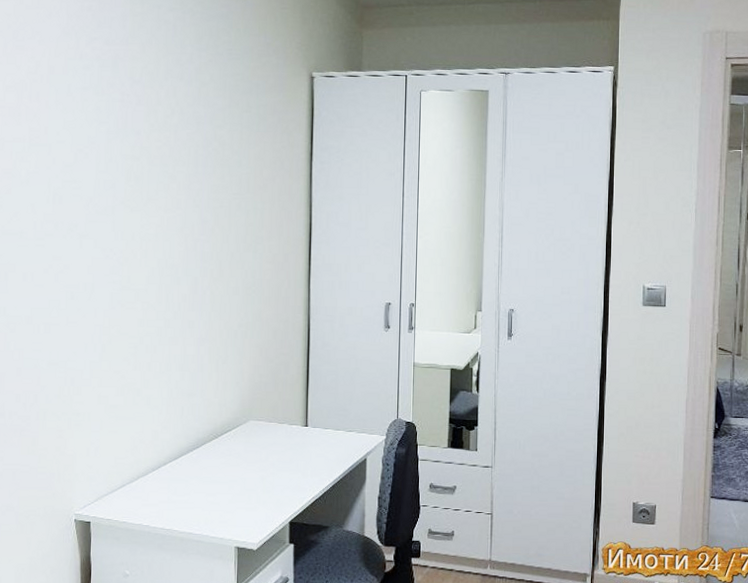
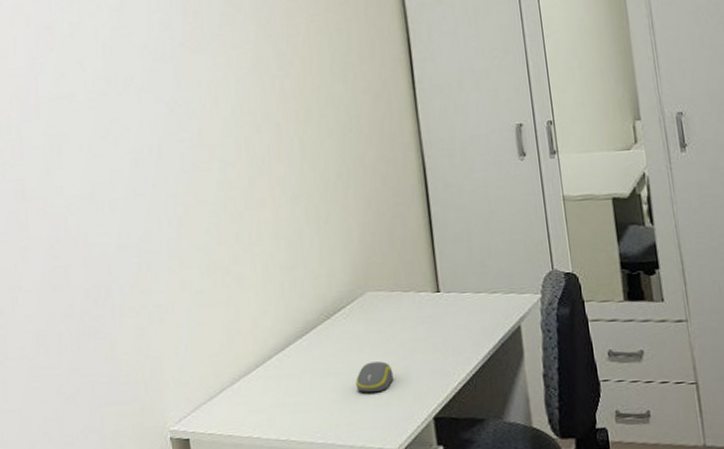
computer mouse: none [232,475,262,499] -> present [356,361,394,393]

